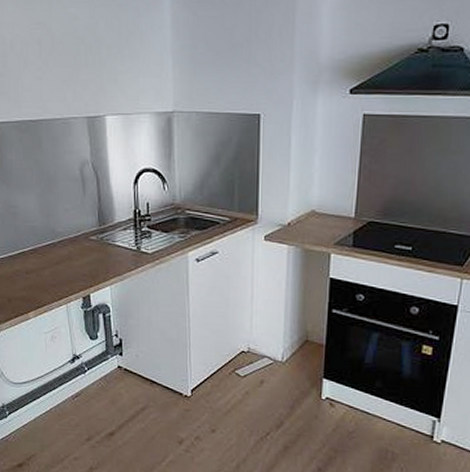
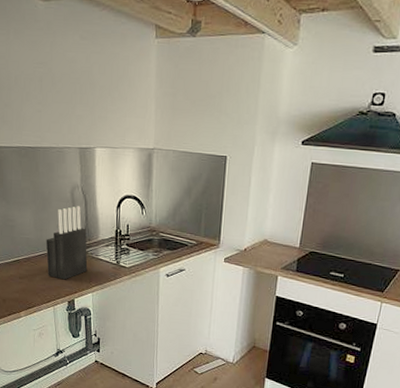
knife block: none [54,185,104,272] -> present [46,206,88,280]

